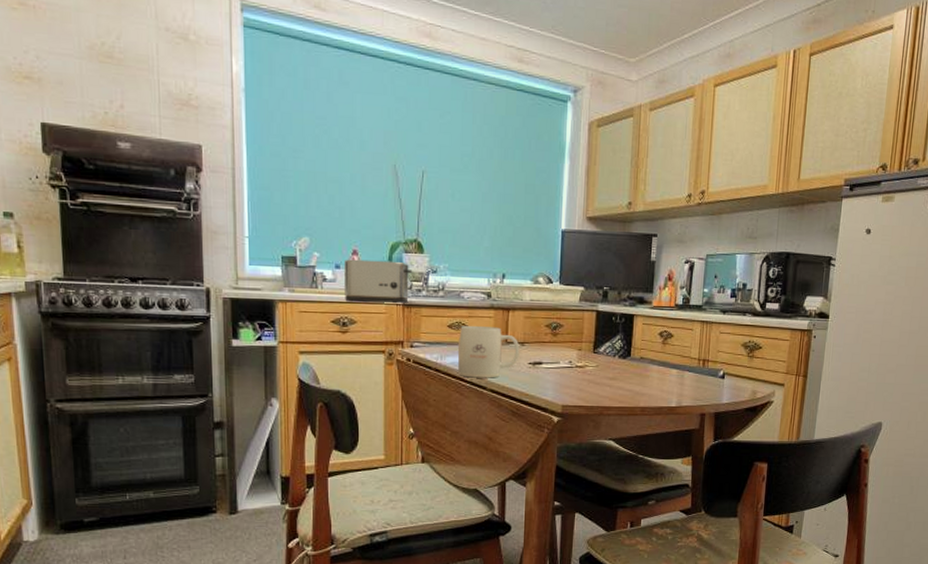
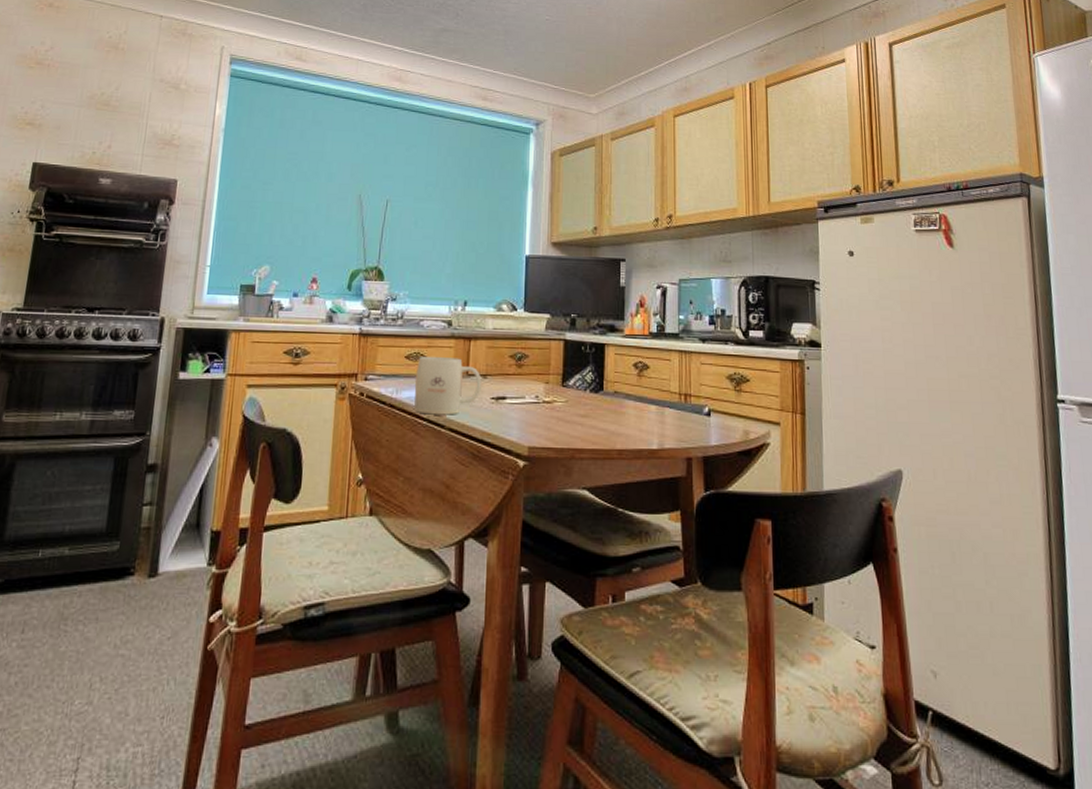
toaster: present [344,259,413,304] -> none [300,287,372,333]

